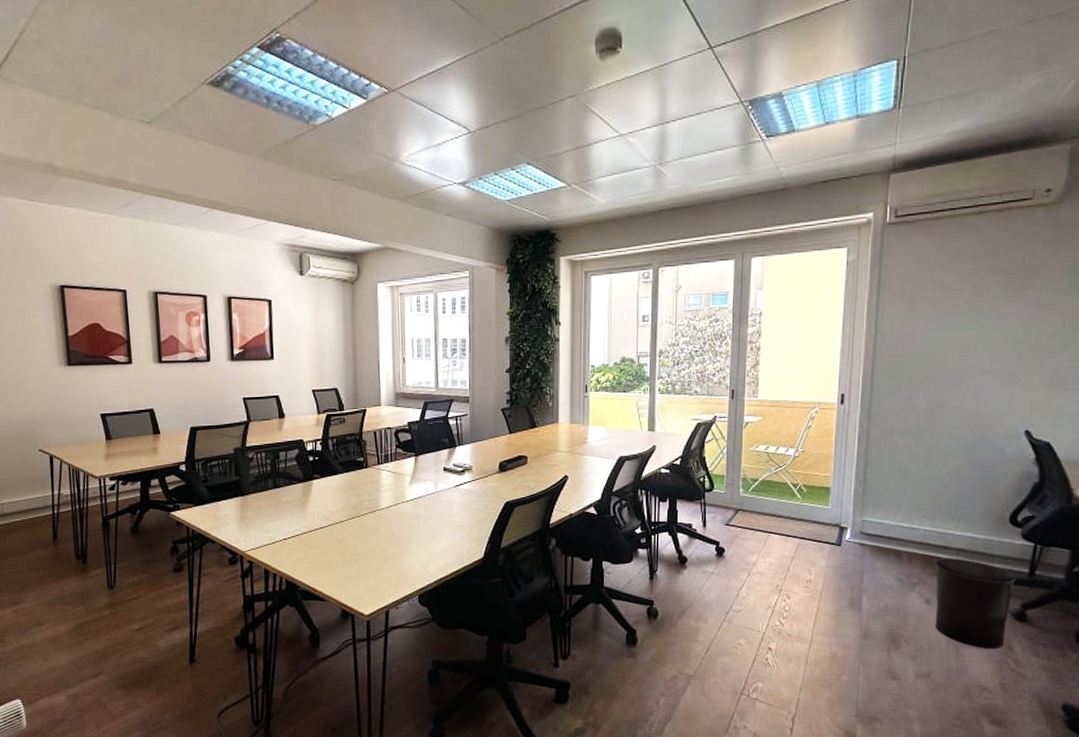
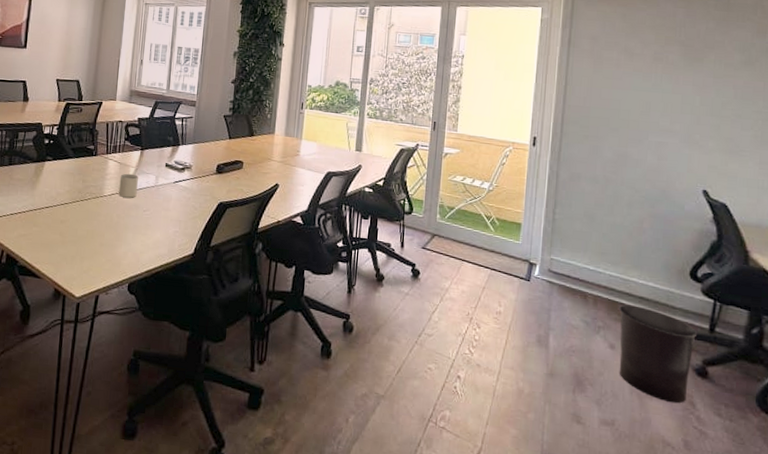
mug: none [396,482,416,508] -> present [118,173,138,198]

